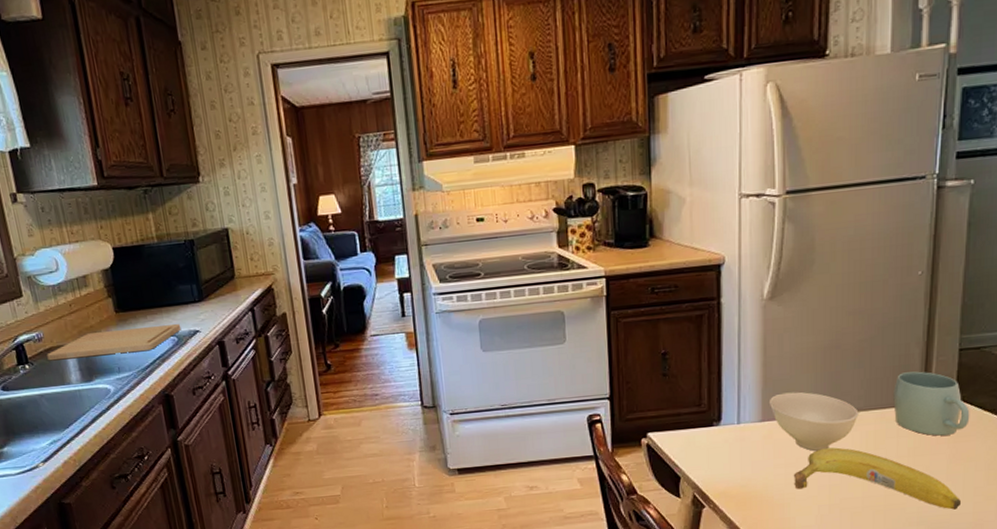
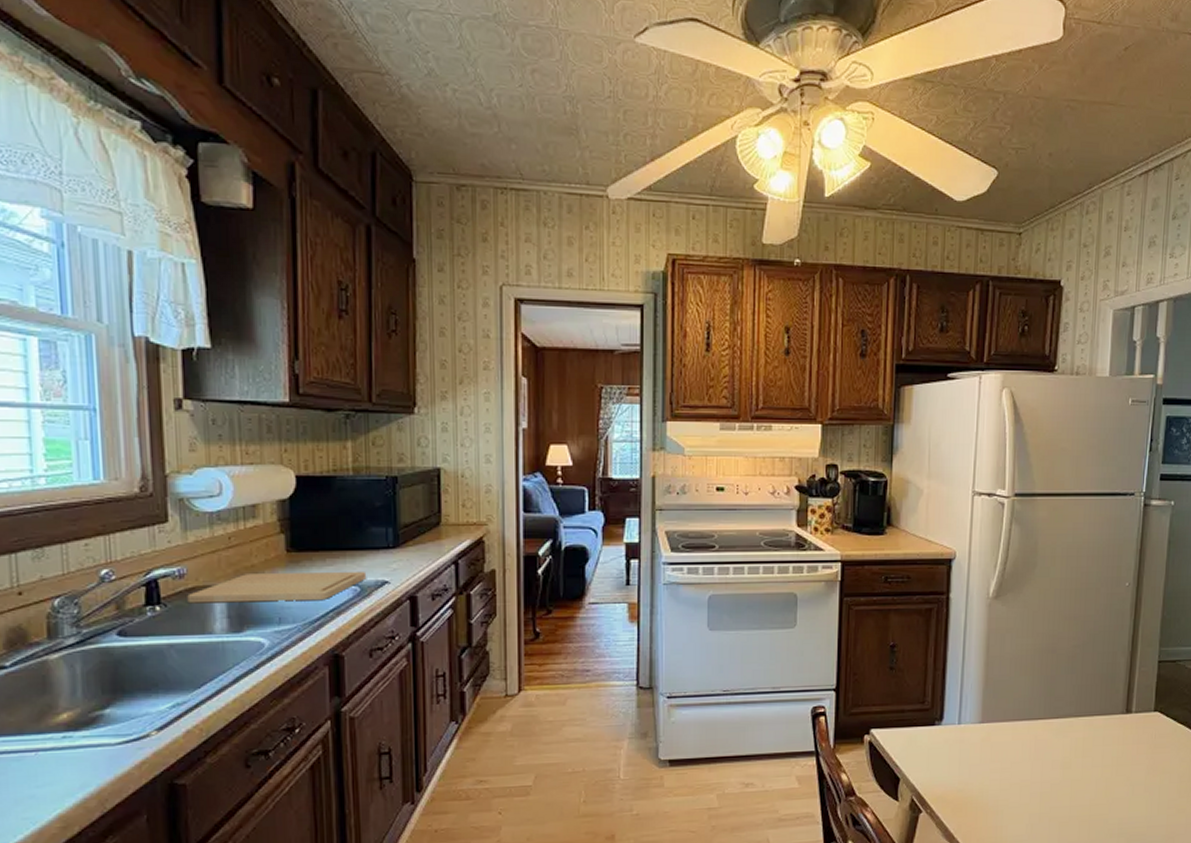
bowl: present [768,391,859,452] -> none [988,694,1070,757]
fruit: present [793,447,962,510] -> none [1007,753,1157,822]
mug: present [893,371,970,436] -> none [1100,680,1166,746]

